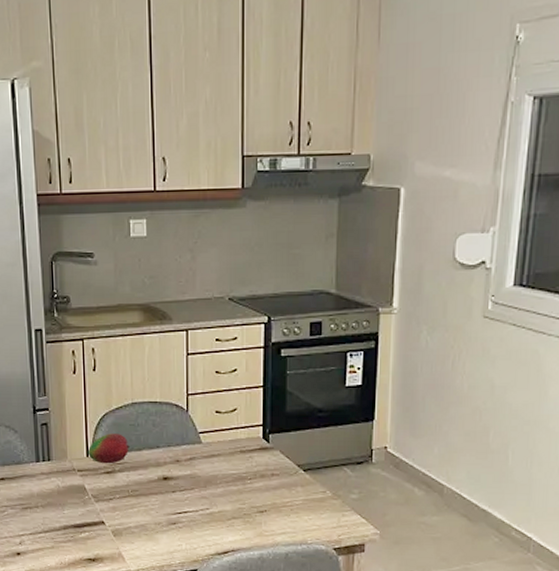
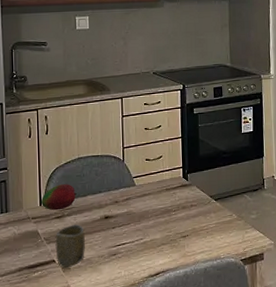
cup: none [104,483,140,533] -> present [55,224,86,268]

